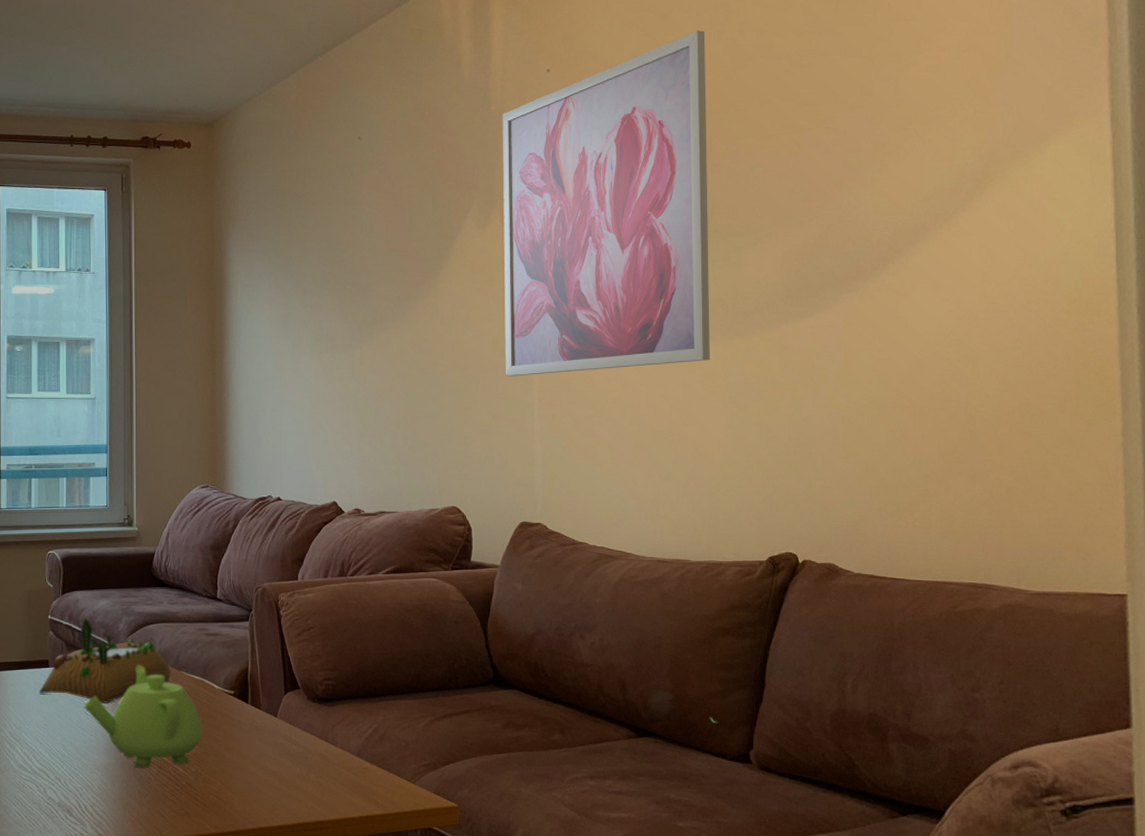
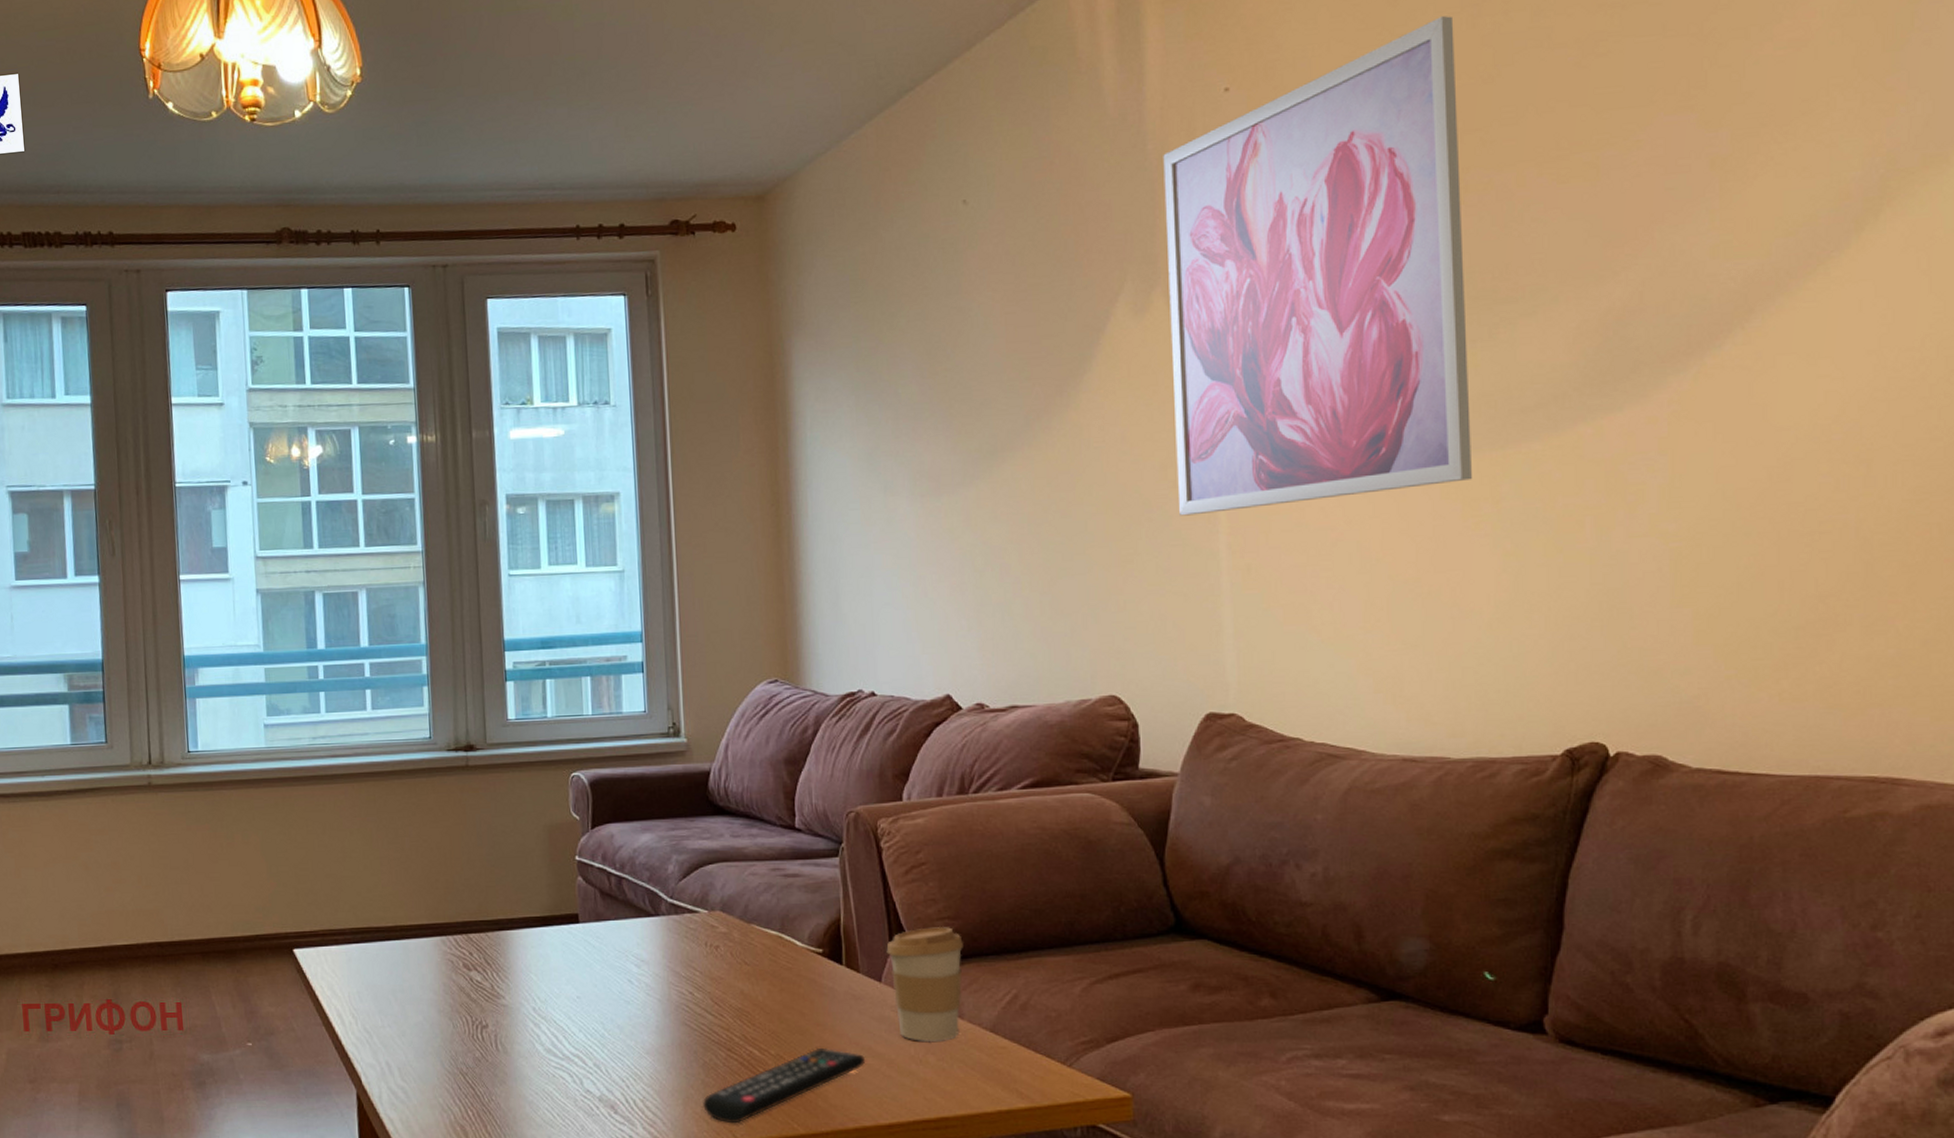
succulent planter: present [38,618,171,703] -> none [567,858,739,968]
teapot: present [84,665,203,768] -> none [627,918,784,1051]
remote control: none [138,767,263,825] -> present [703,1049,866,1124]
coffee cup: none [282,676,339,763] -> present [886,927,963,1041]

